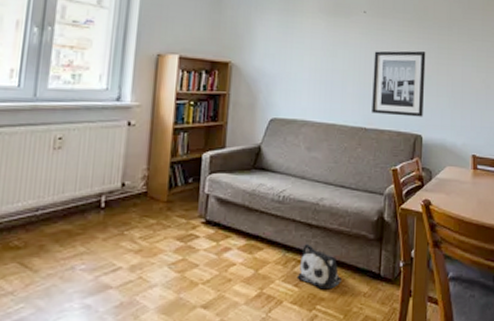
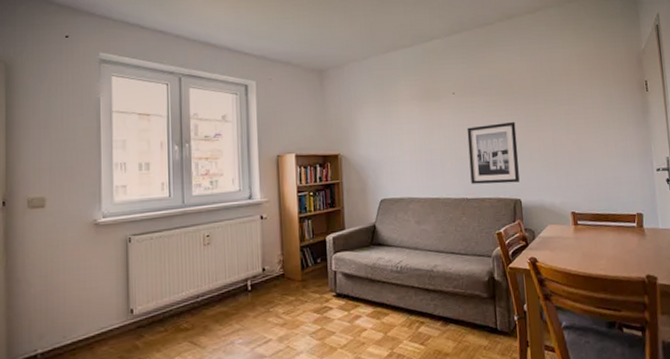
plush toy: present [297,243,342,290] -> none [421,306,462,346]

